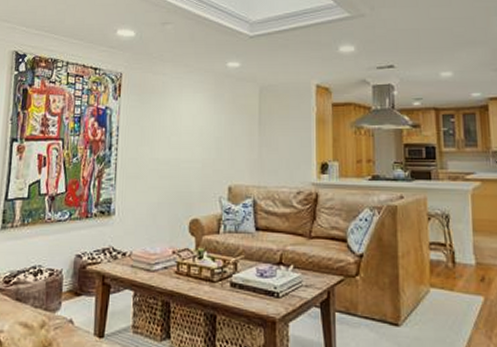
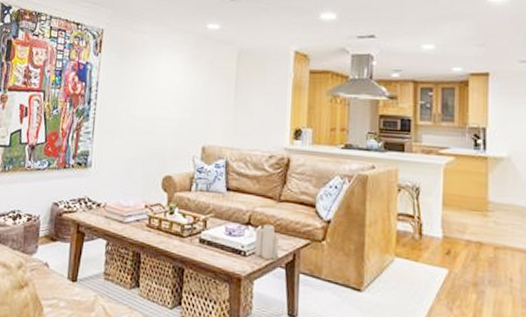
candle: none [287,261,313,301] -> present [253,223,280,261]

